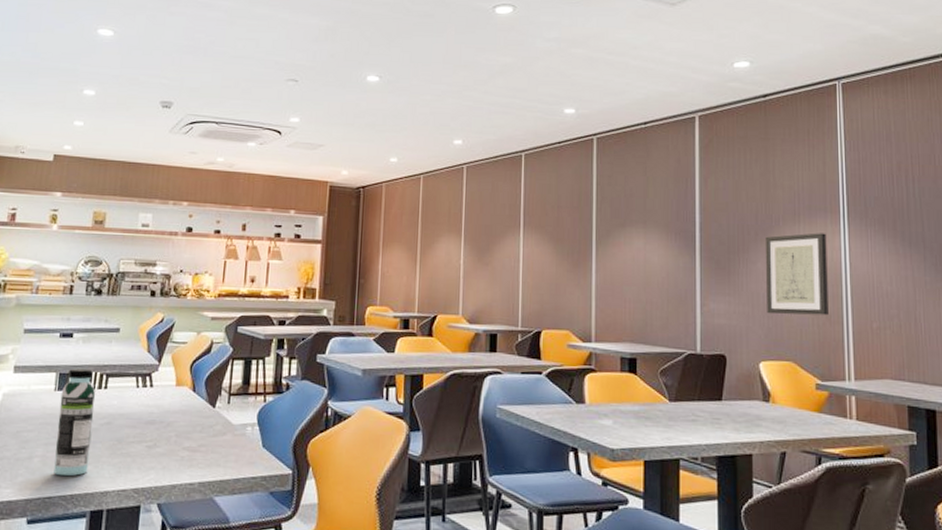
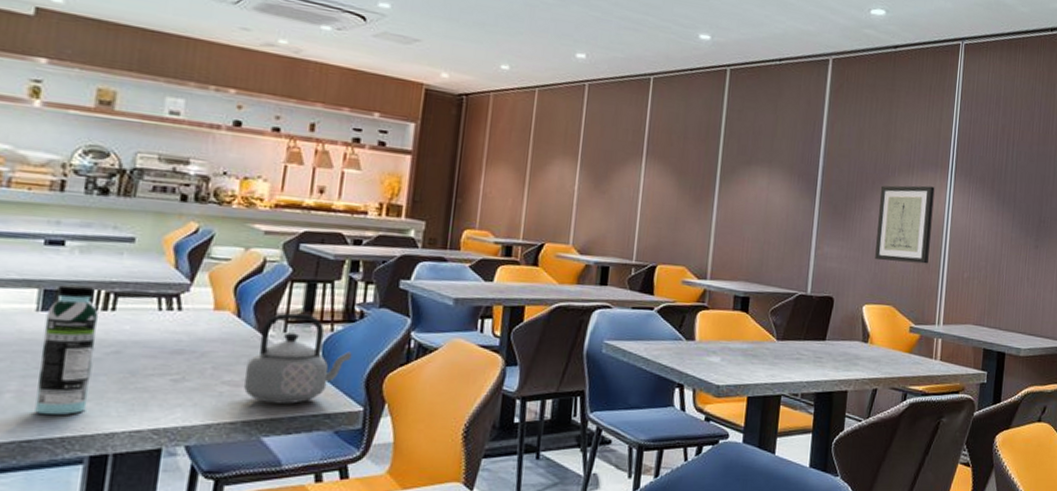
teapot: none [199,387,281,468] -> present [243,313,352,405]

